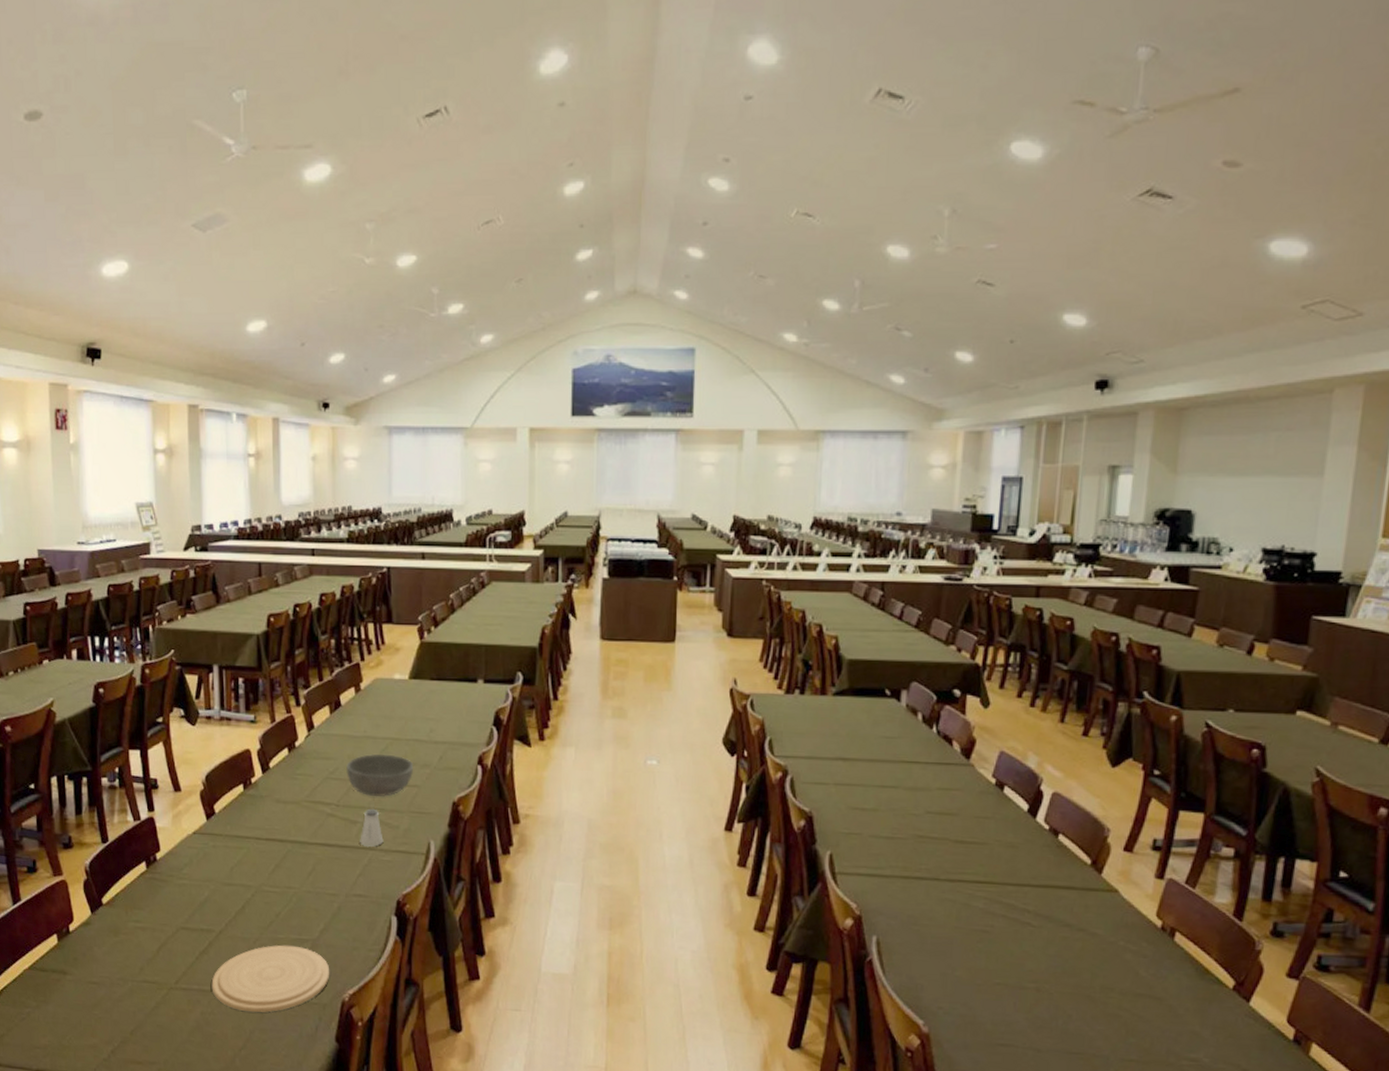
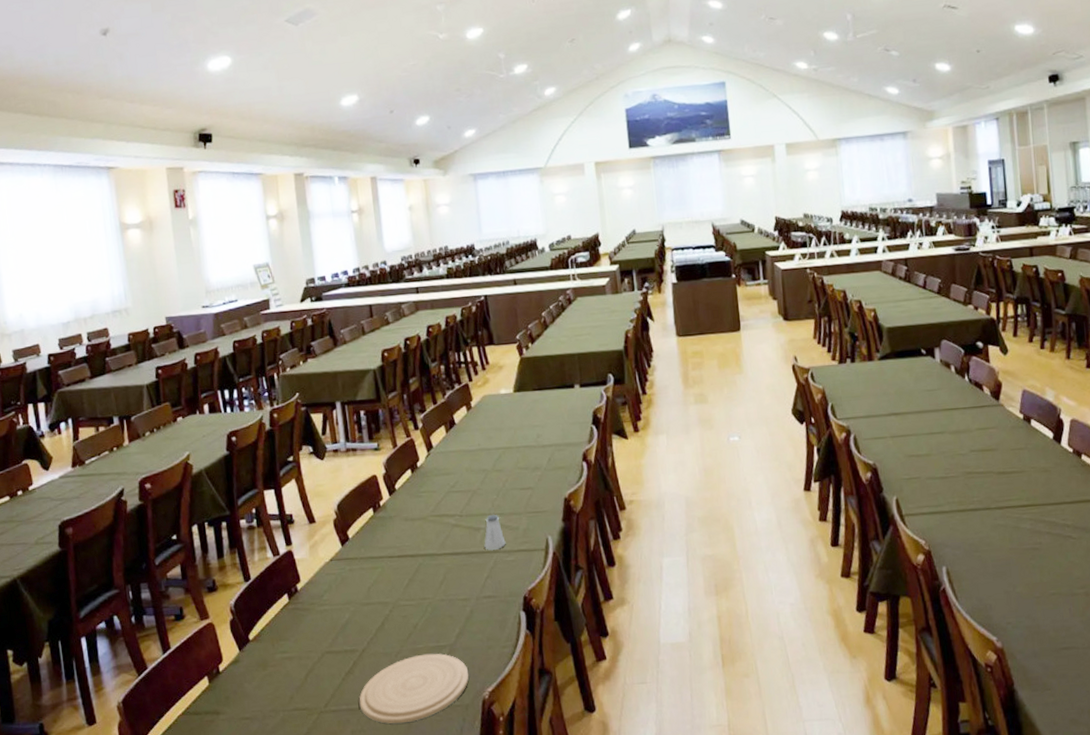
bowl: present [345,754,414,798] -> none [464,462,527,503]

